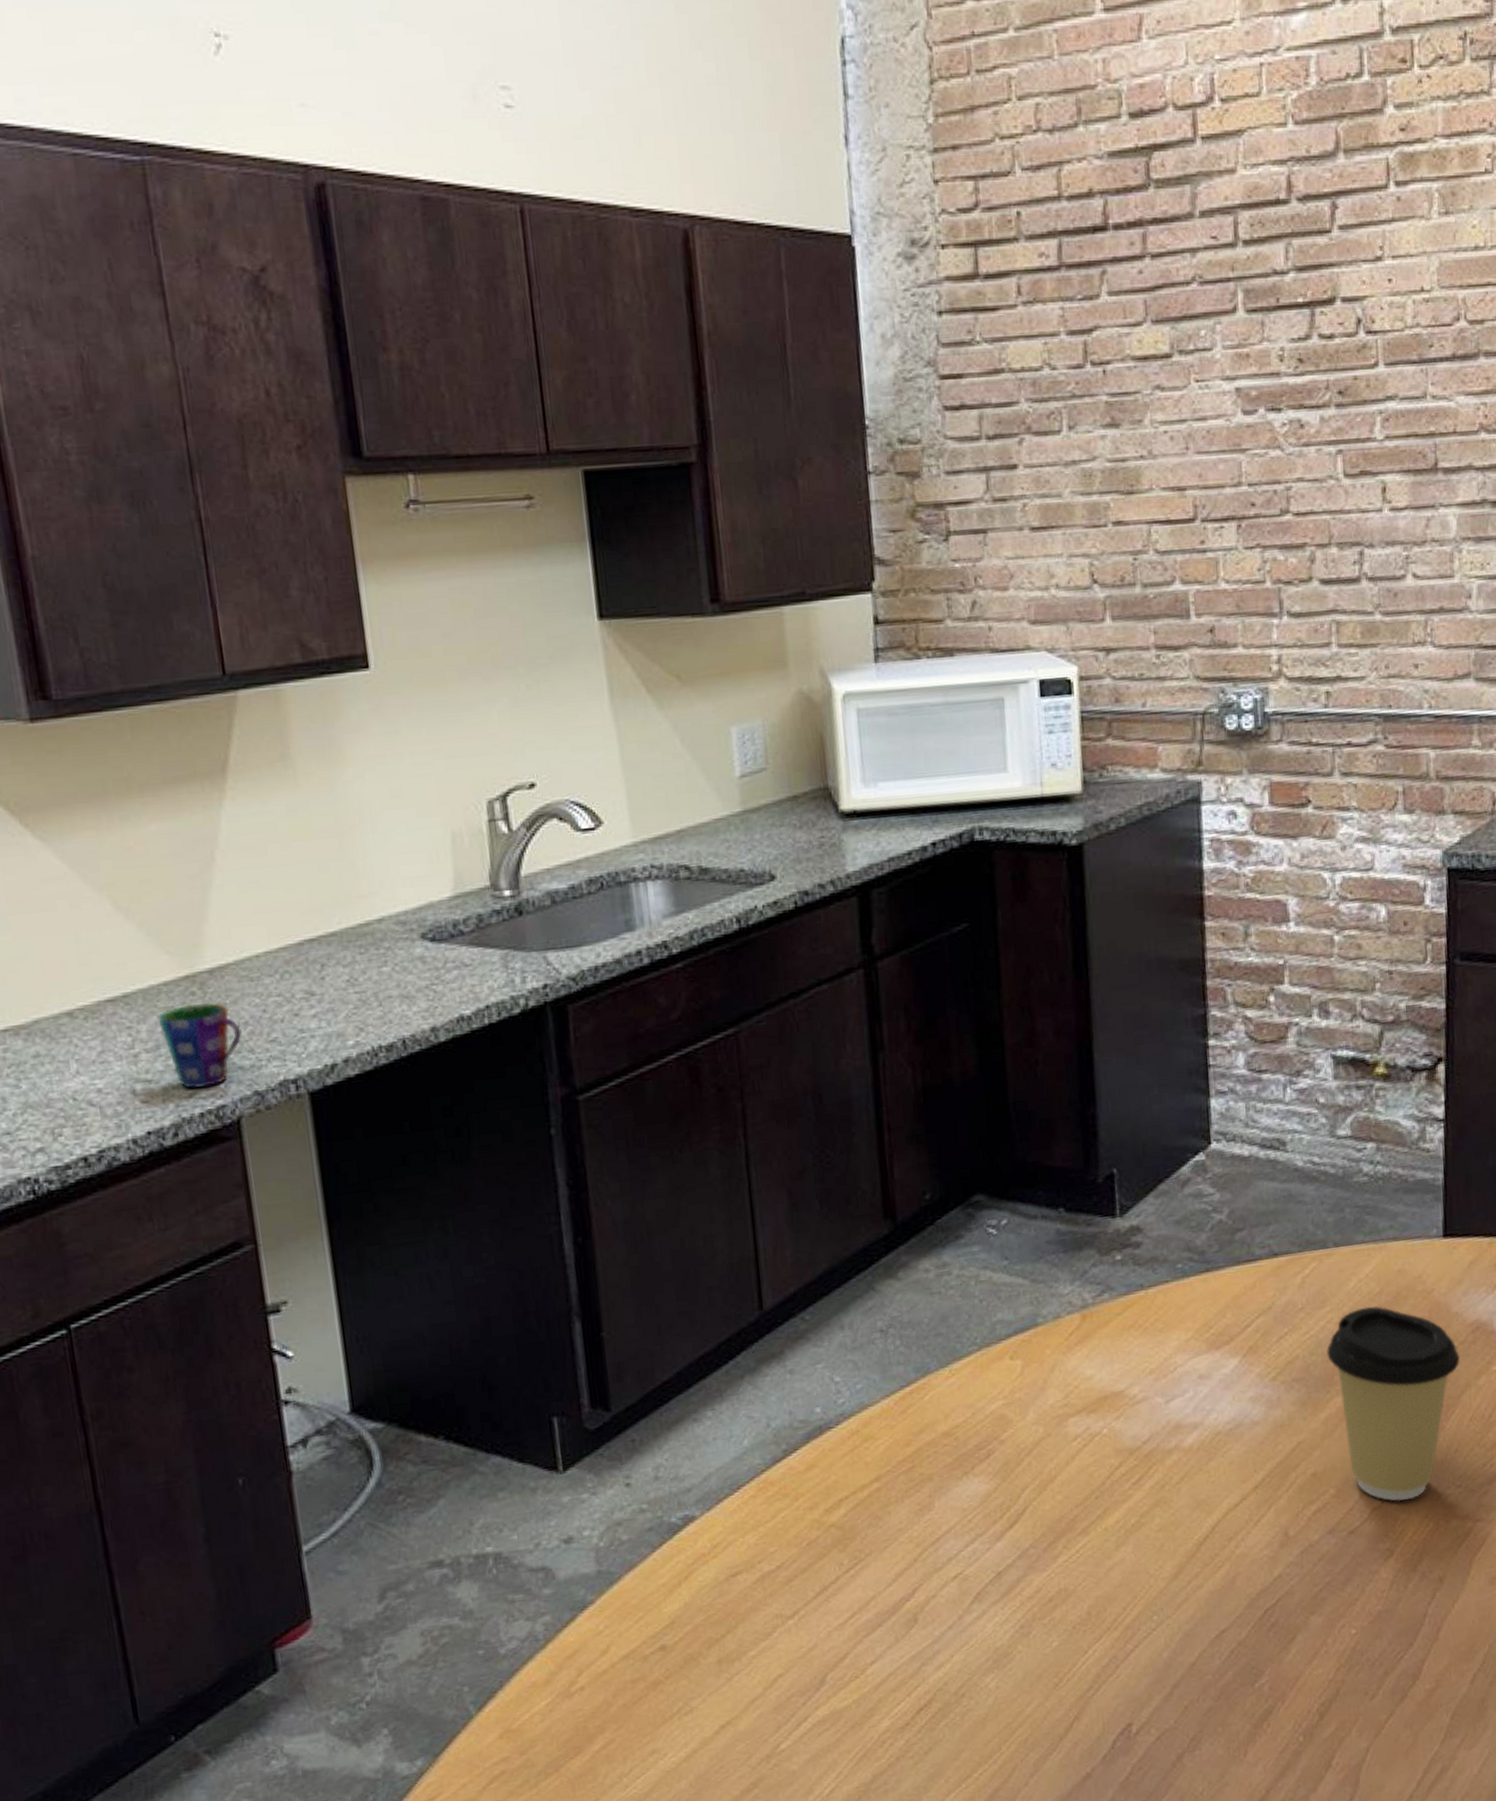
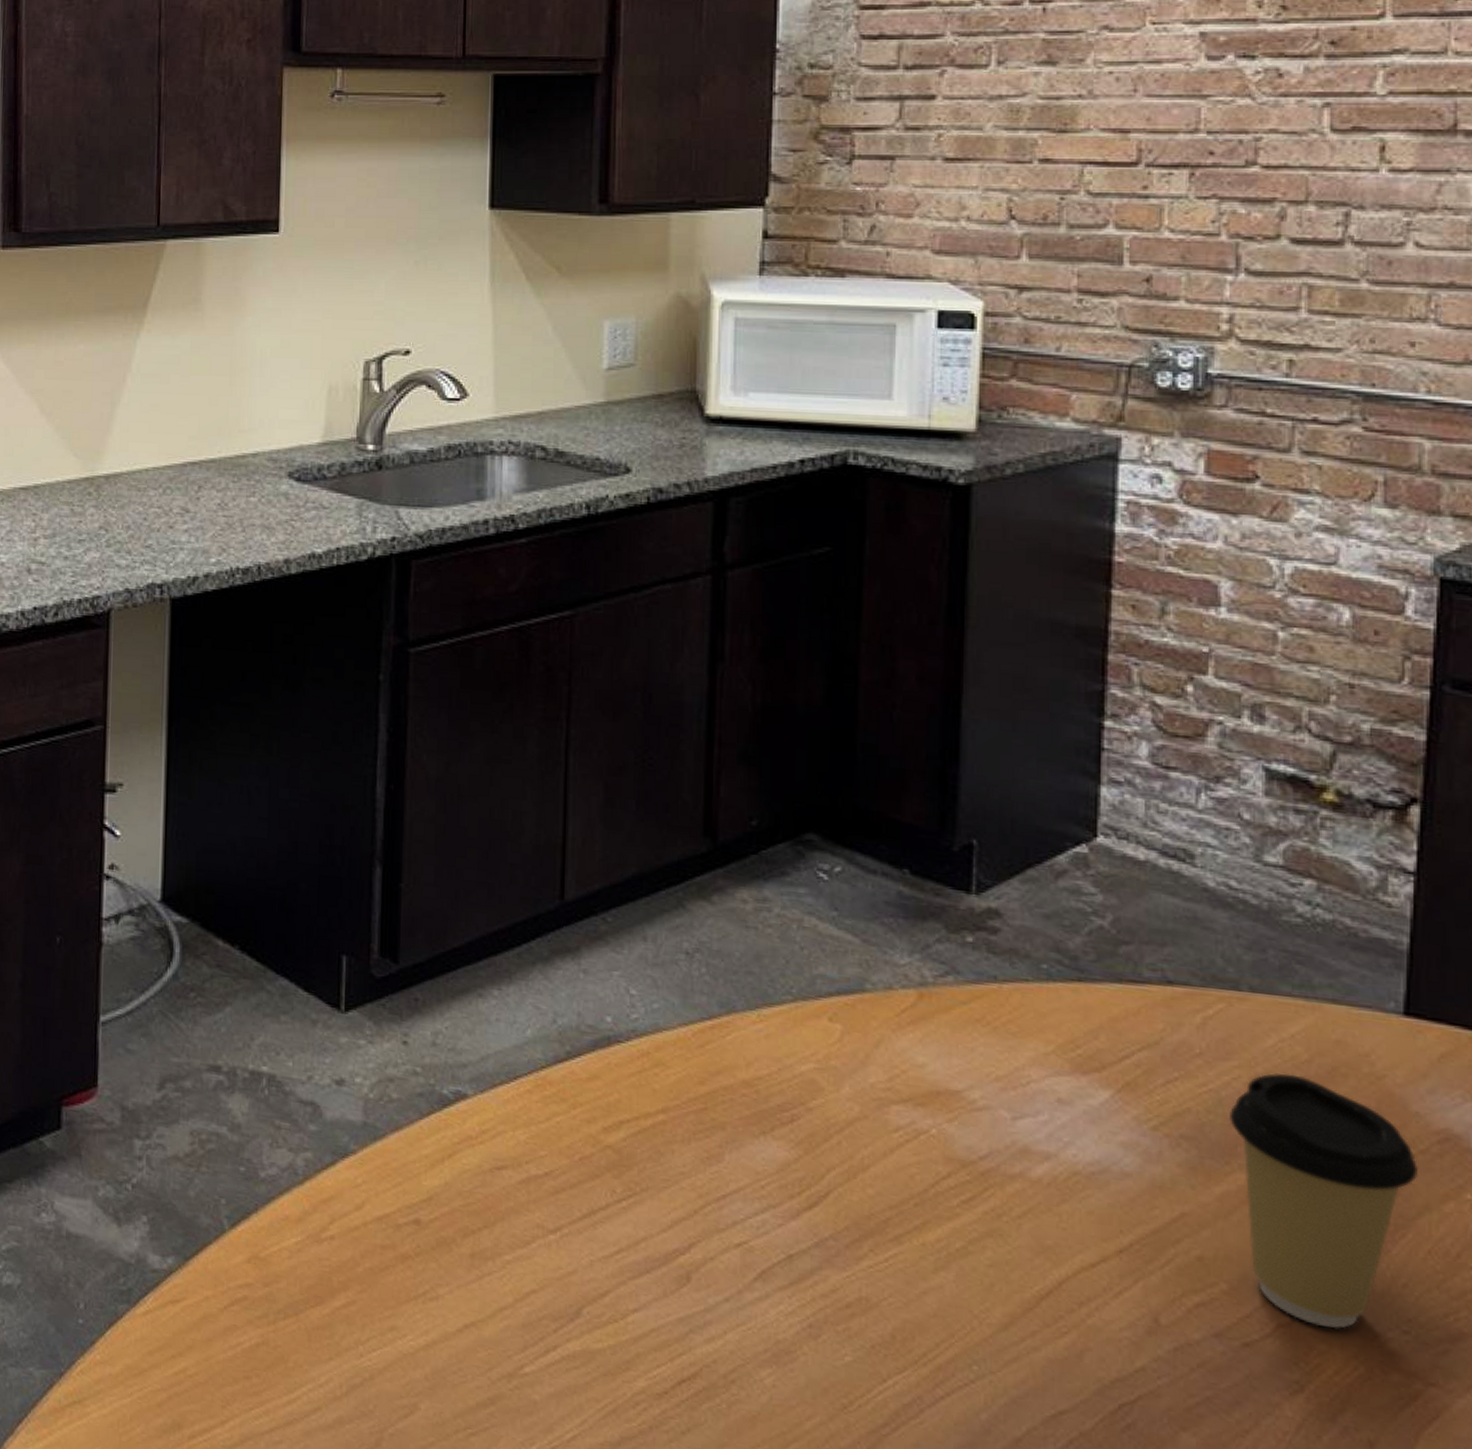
cup: present [157,1002,242,1089] -> none [58,503,124,578]

